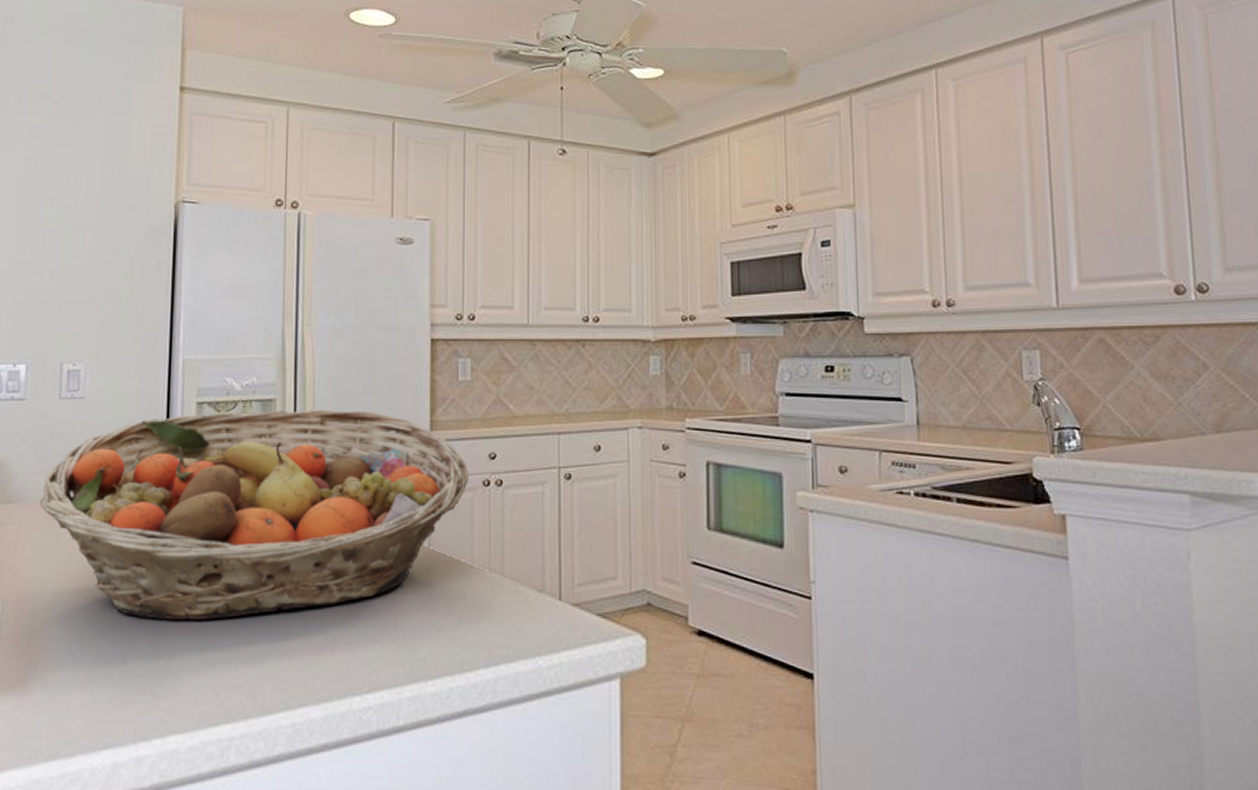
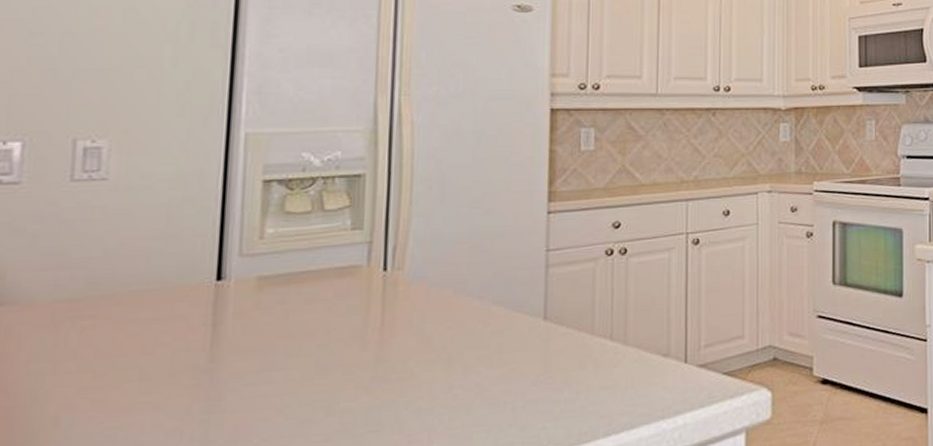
fruit basket: present [40,409,470,619] -> none [39,183,591,425]

